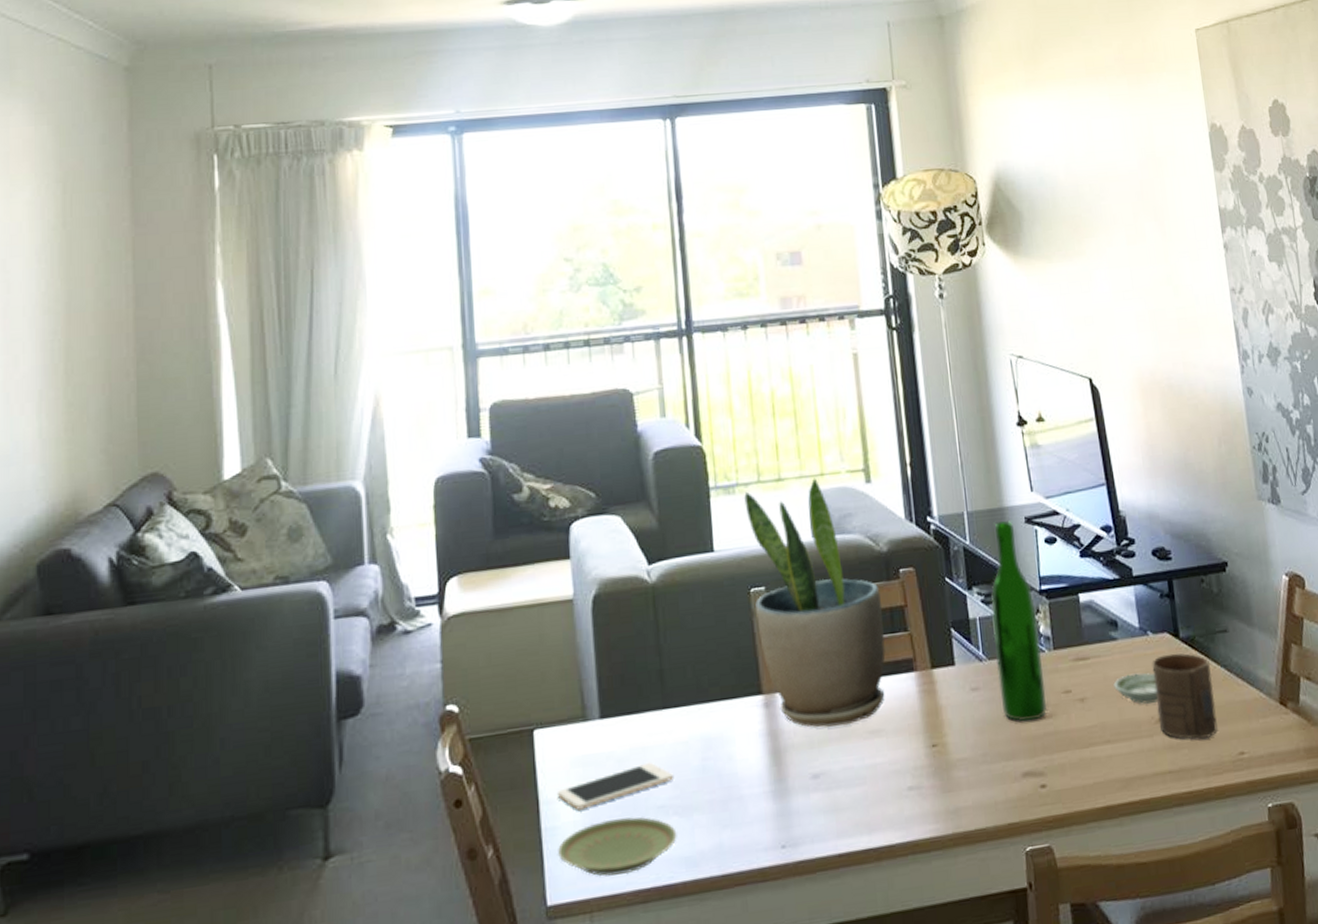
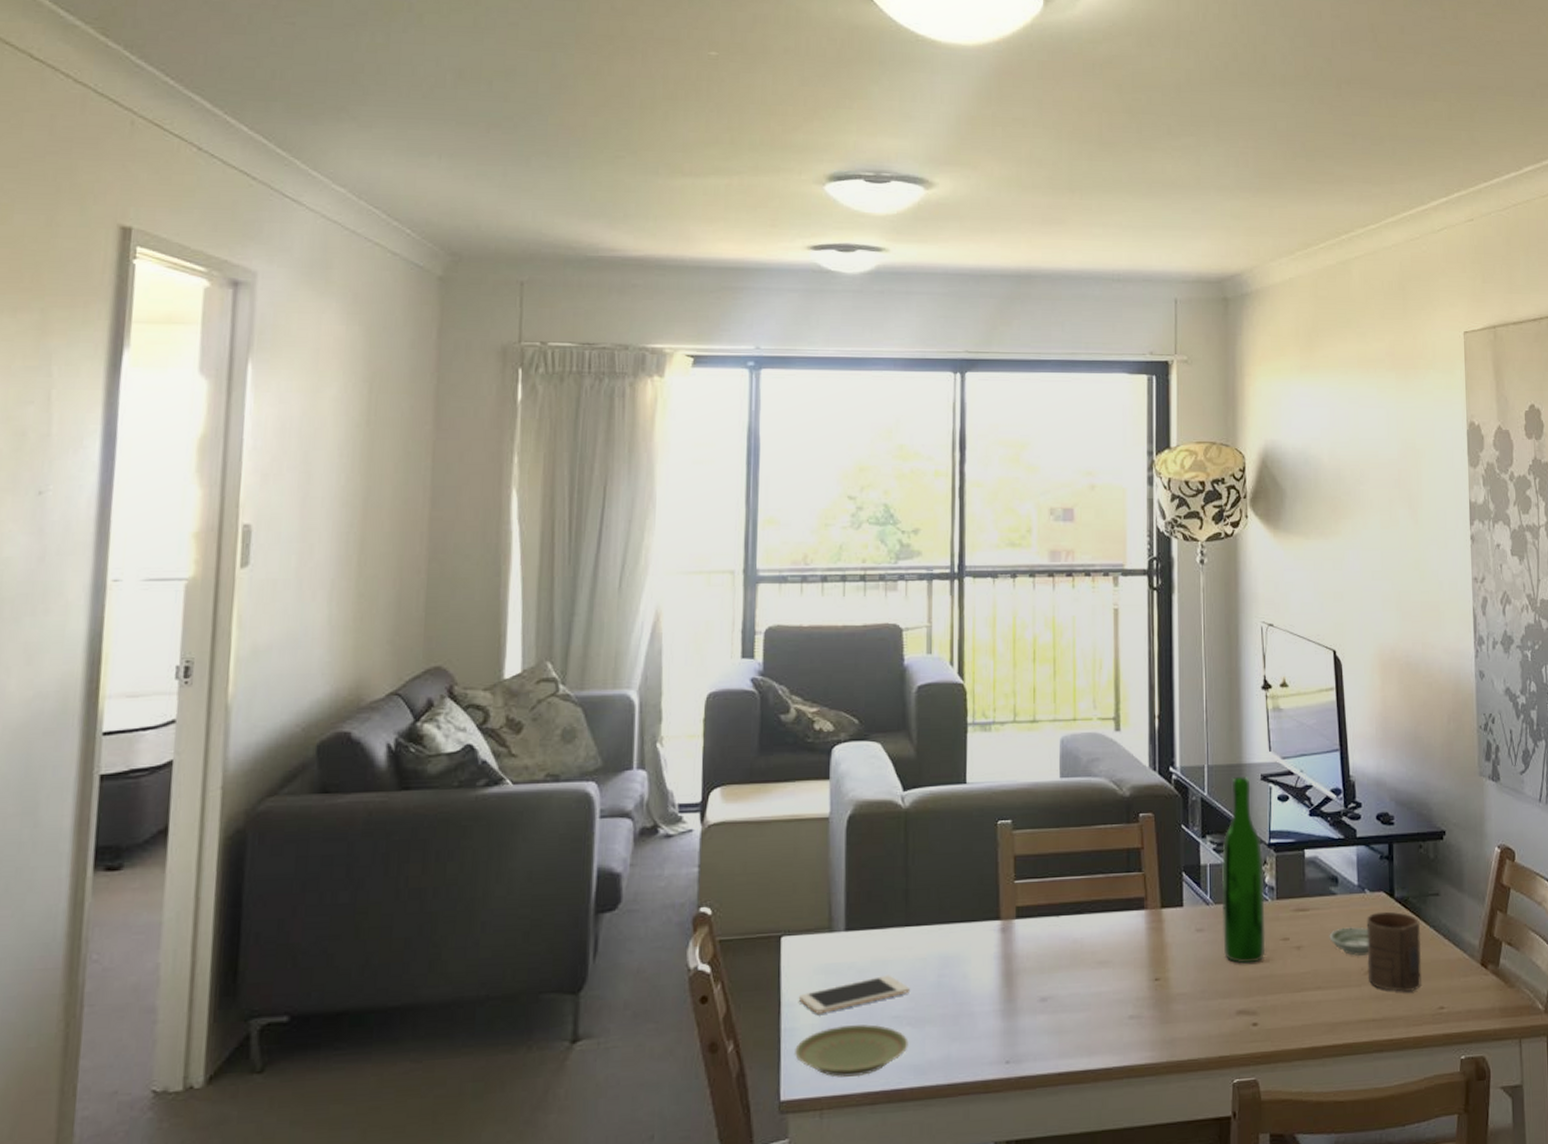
potted plant: present [743,478,886,728] -> none [998,722,1119,955]

